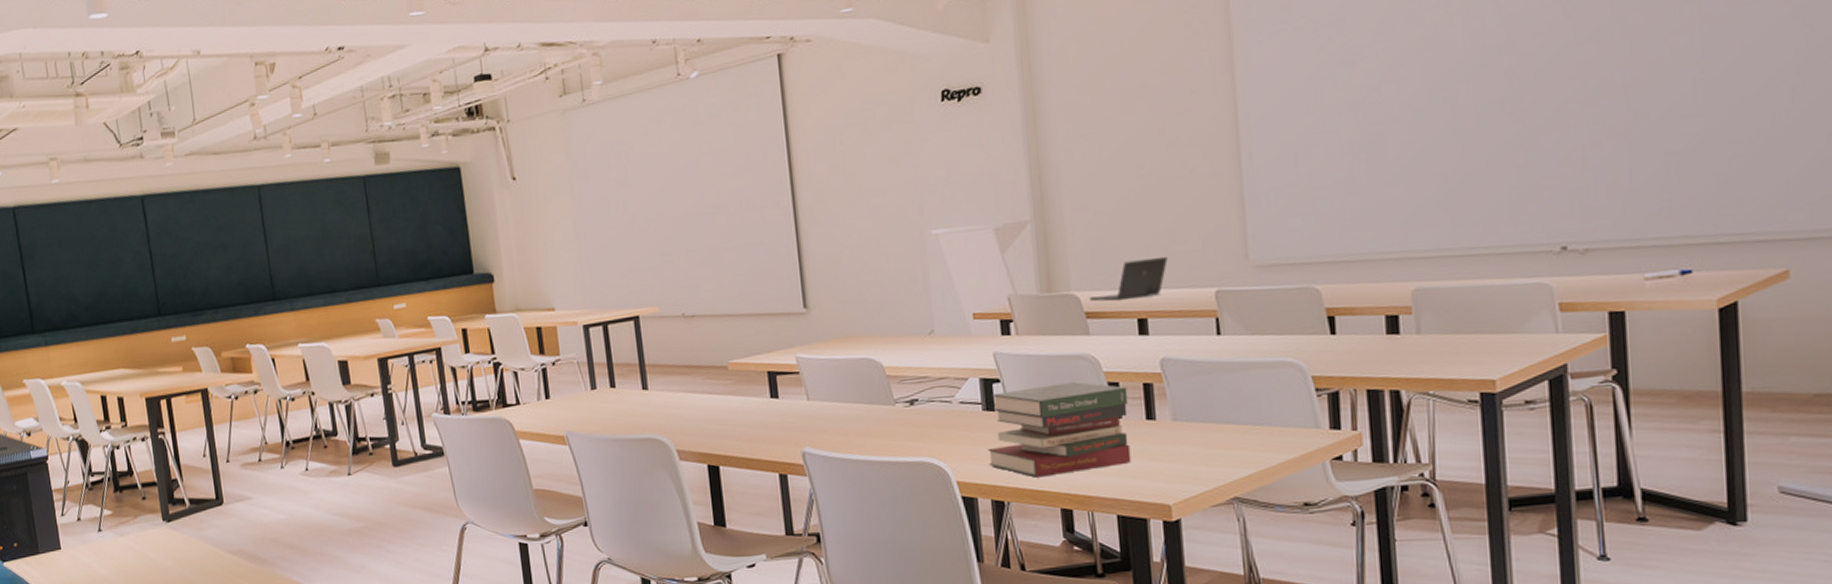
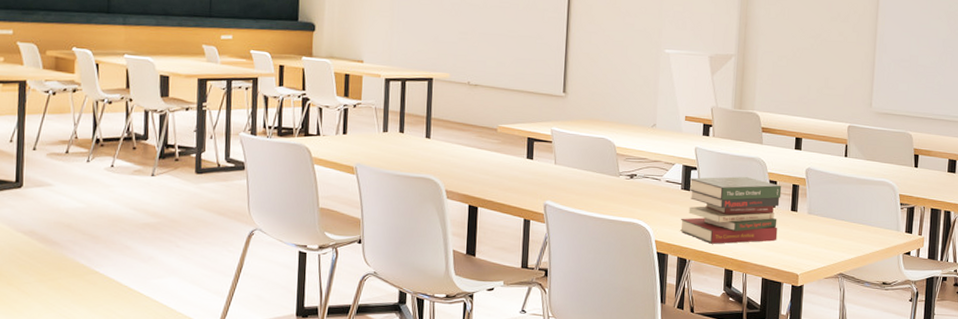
laptop: present [1090,256,1168,302] -> none [767,95,821,123]

